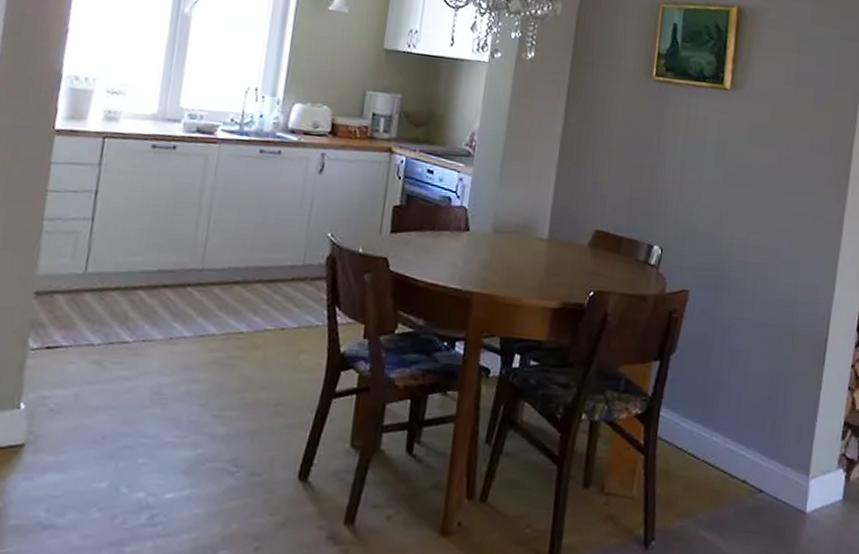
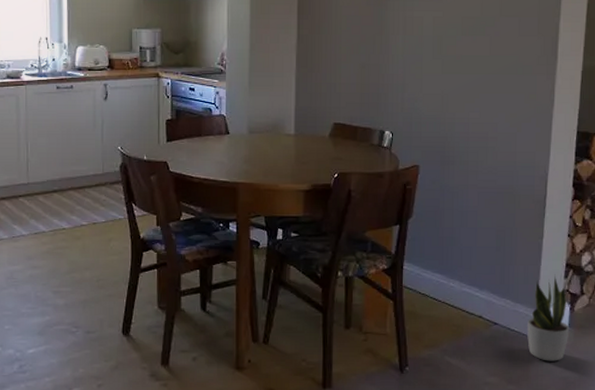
potted plant: none [795,434,844,542] -> present [527,274,570,361]

